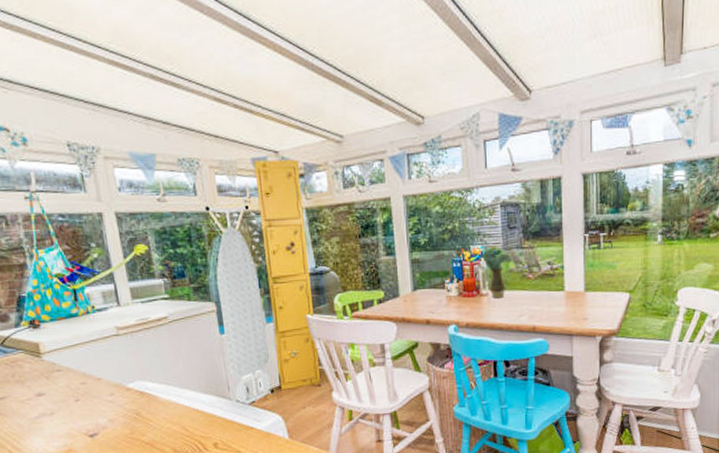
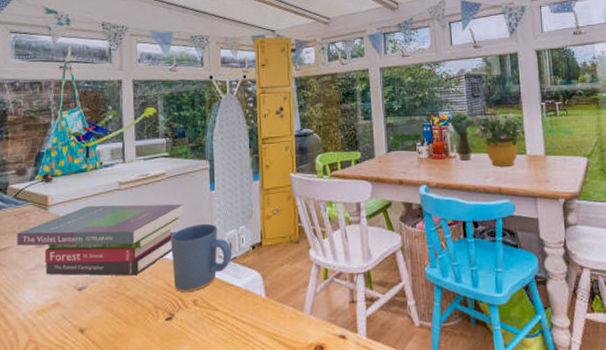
books: none [12,349,194,423] -> present [17,204,184,276]
mug: none [182,368,250,437] -> present [171,223,232,293]
potted flower: none [509,245,564,304] -> present [474,112,524,167]

